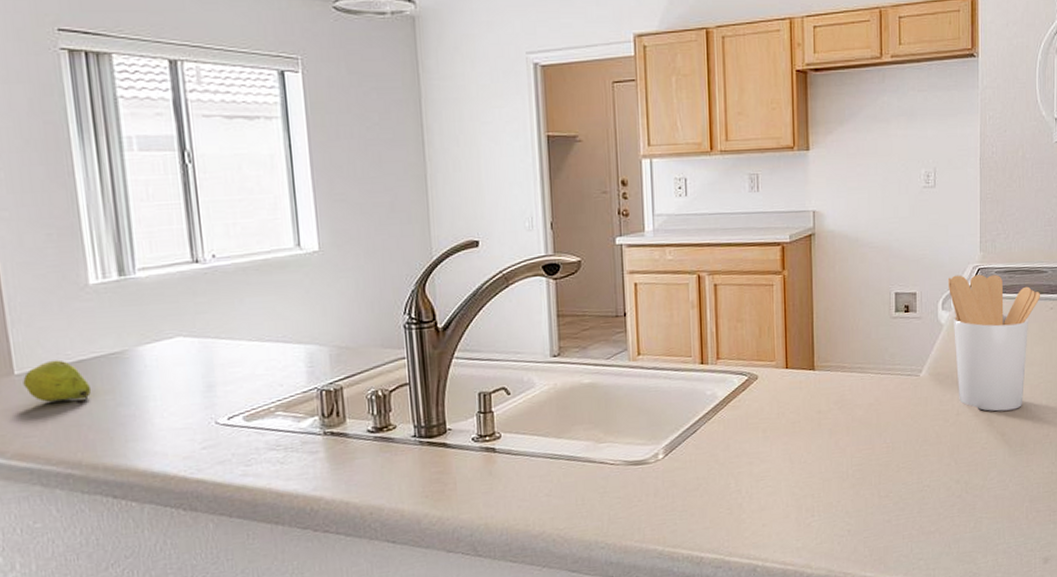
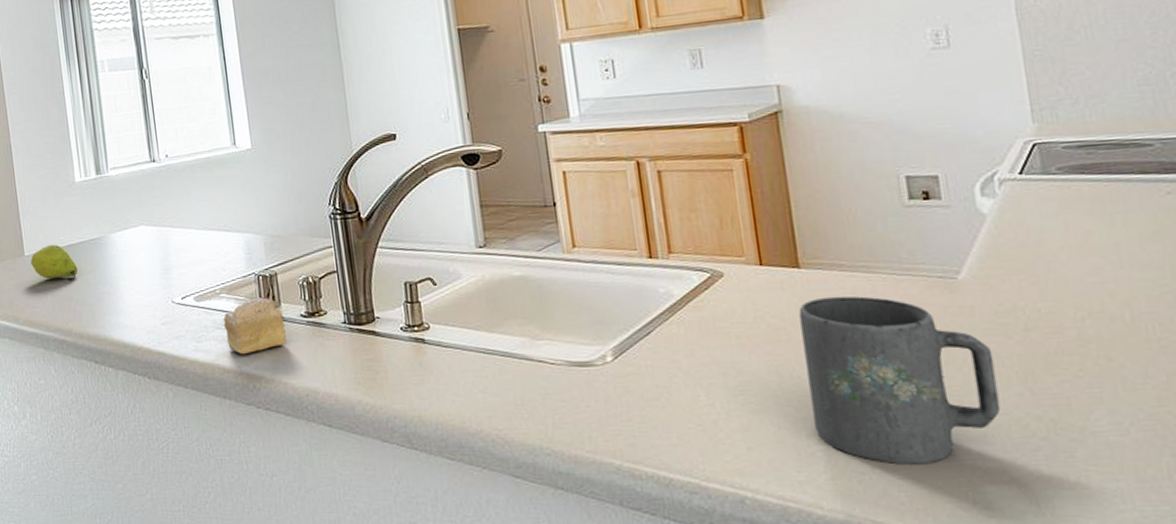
cake slice: none [278,413,350,477] -> present [223,297,287,355]
mug: none [810,392,936,527] -> present [799,296,1001,465]
utensil holder: present [947,274,1041,412] -> none [985,150,1147,329]

